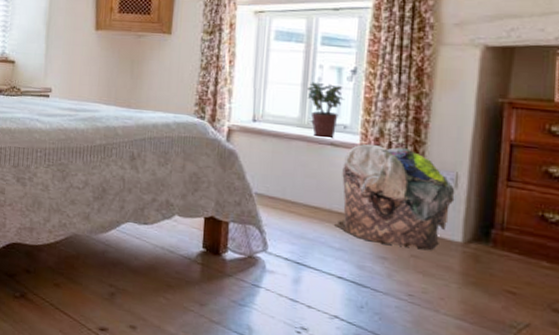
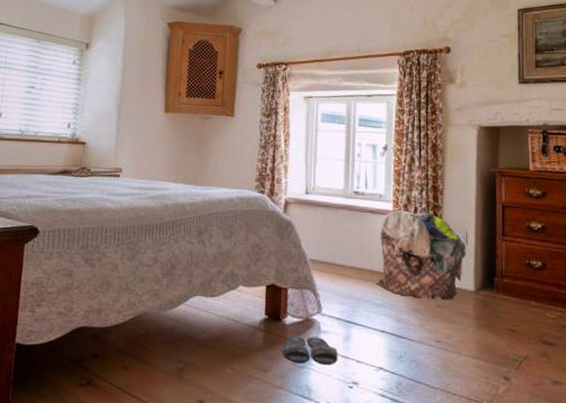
slippers: none [219,271,285,307] -> present [281,335,338,365]
potted plant: present [307,82,345,139] -> none [349,157,380,207]

